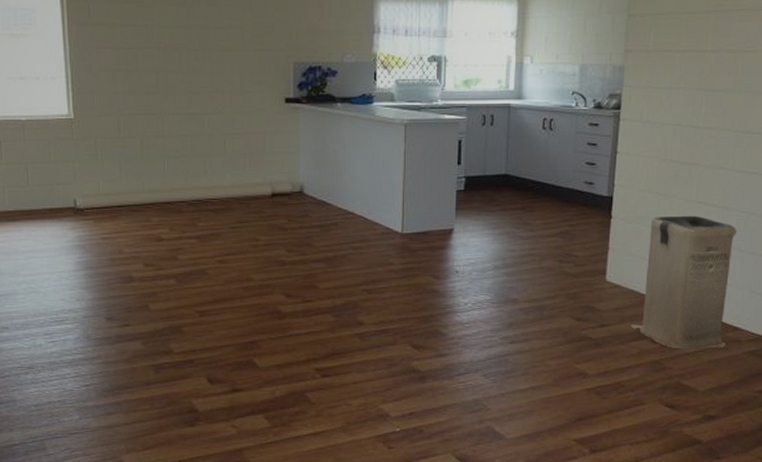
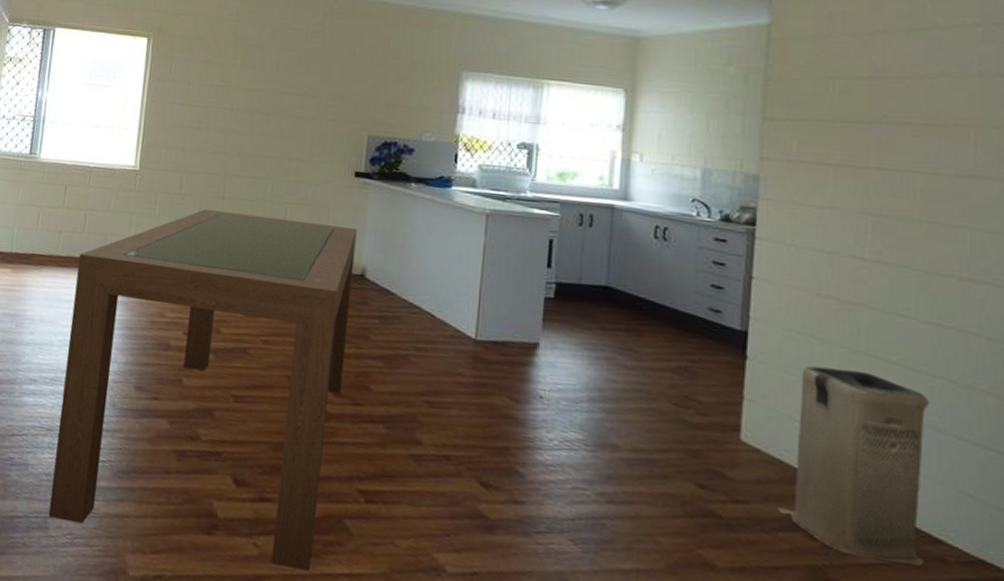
dining table: none [27,149,293,439] -> present [48,209,357,571]

